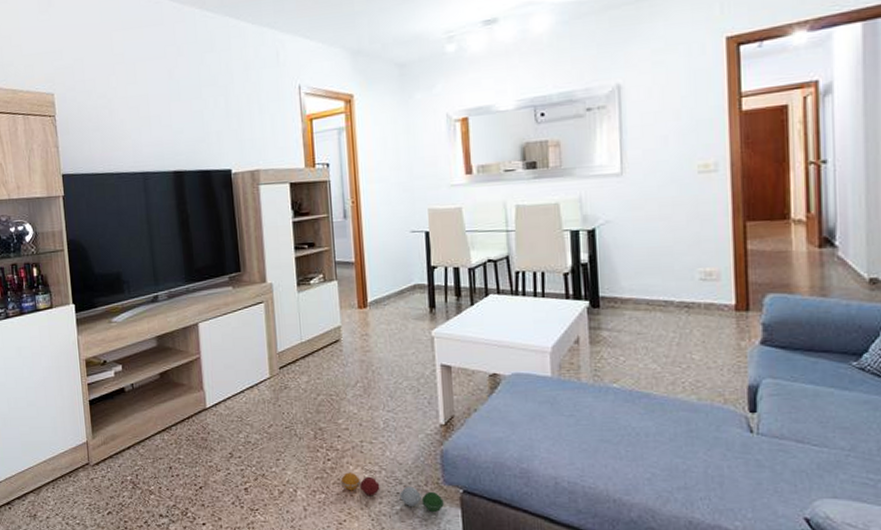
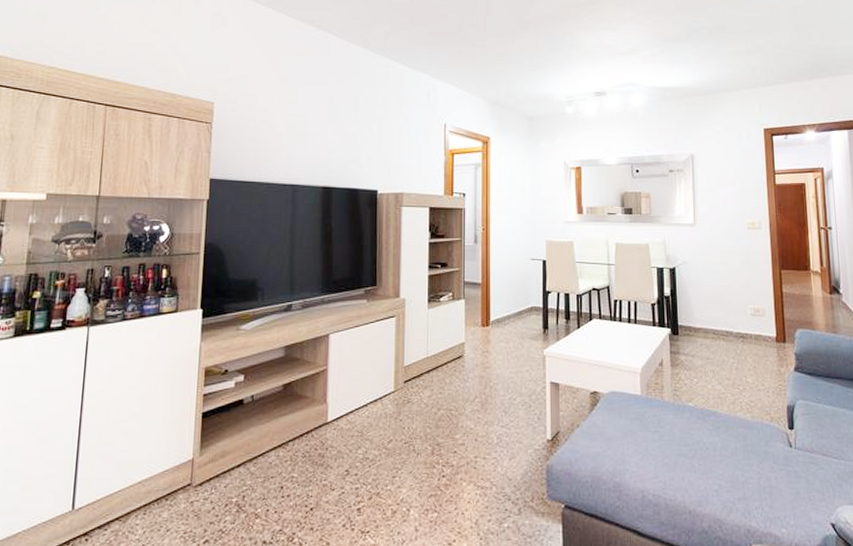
ball: present [340,472,444,513] -> none [453,489,547,530]

